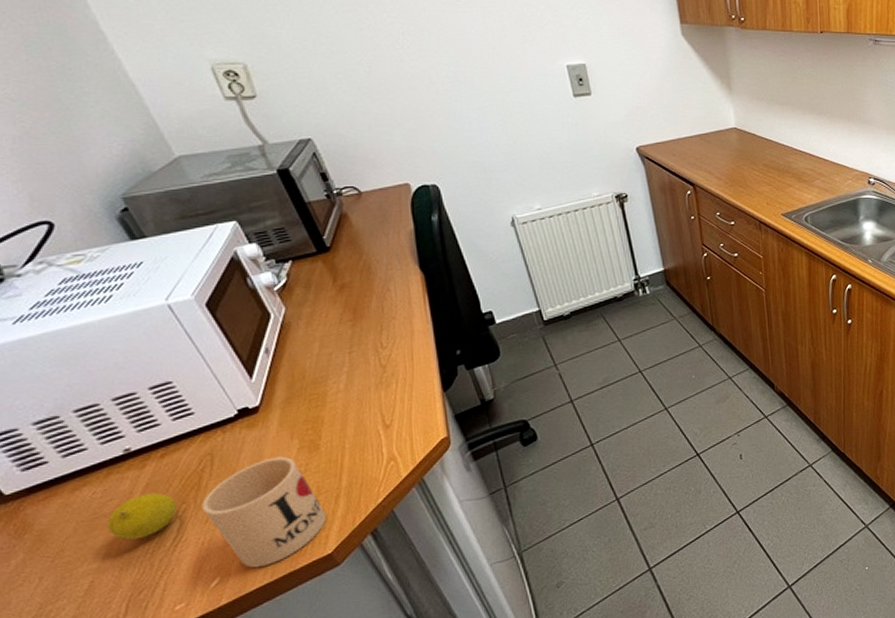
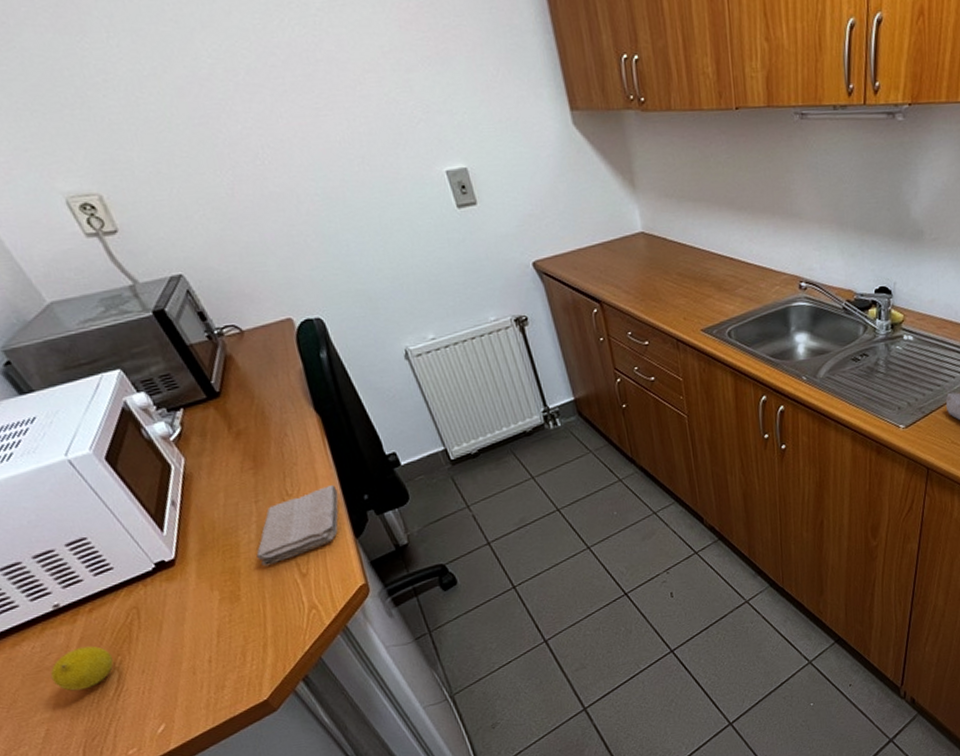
mug: present [202,456,327,568] -> none [136,607,258,715]
washcloth: none [342,339,432,417] -> present [256,484,339,567]

